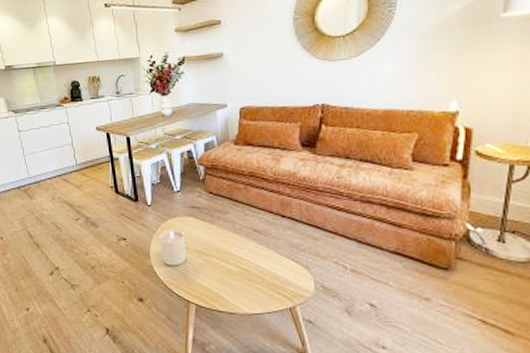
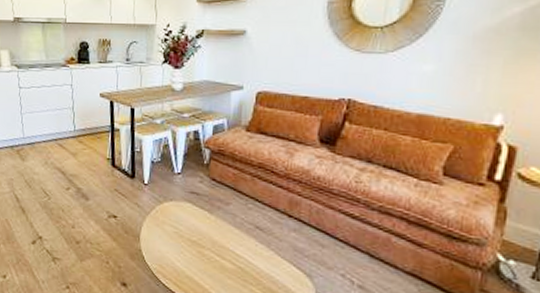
candle: present [159,229,186,266] -> none [152,212,180,254]

